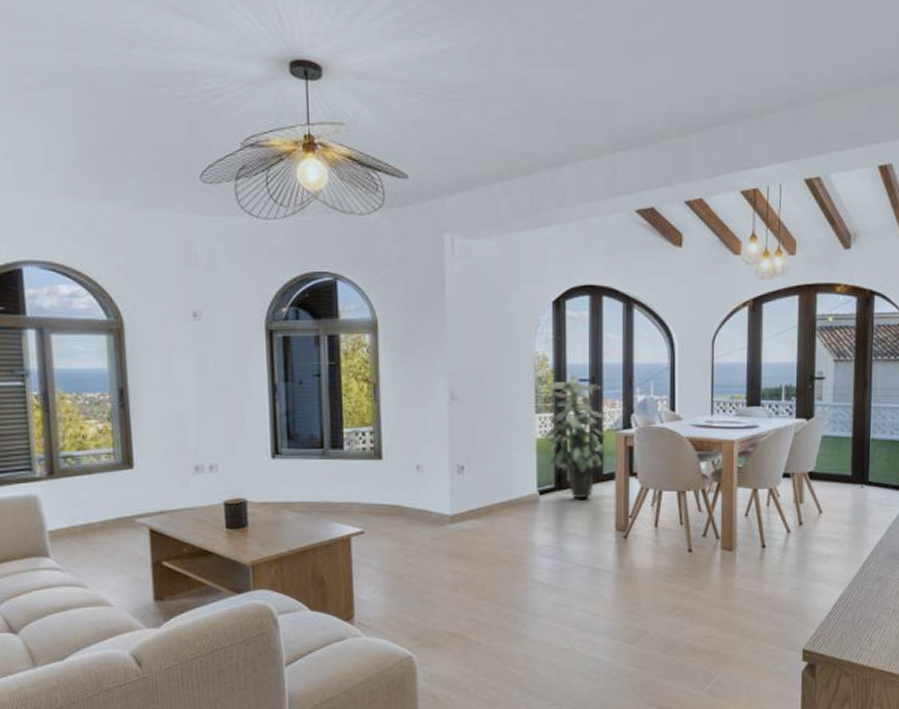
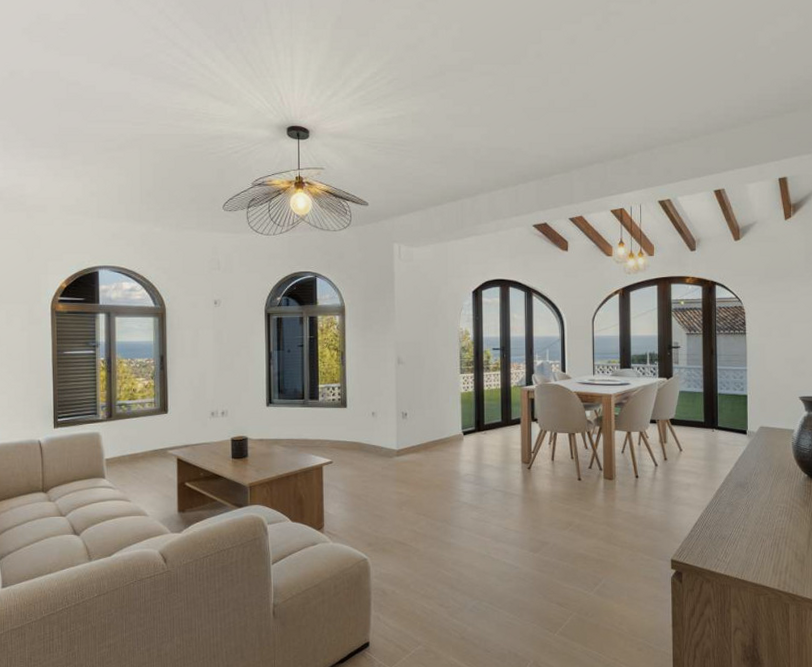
indoor plant: present [545,375,607,499] -> none [467,345,514,439]

